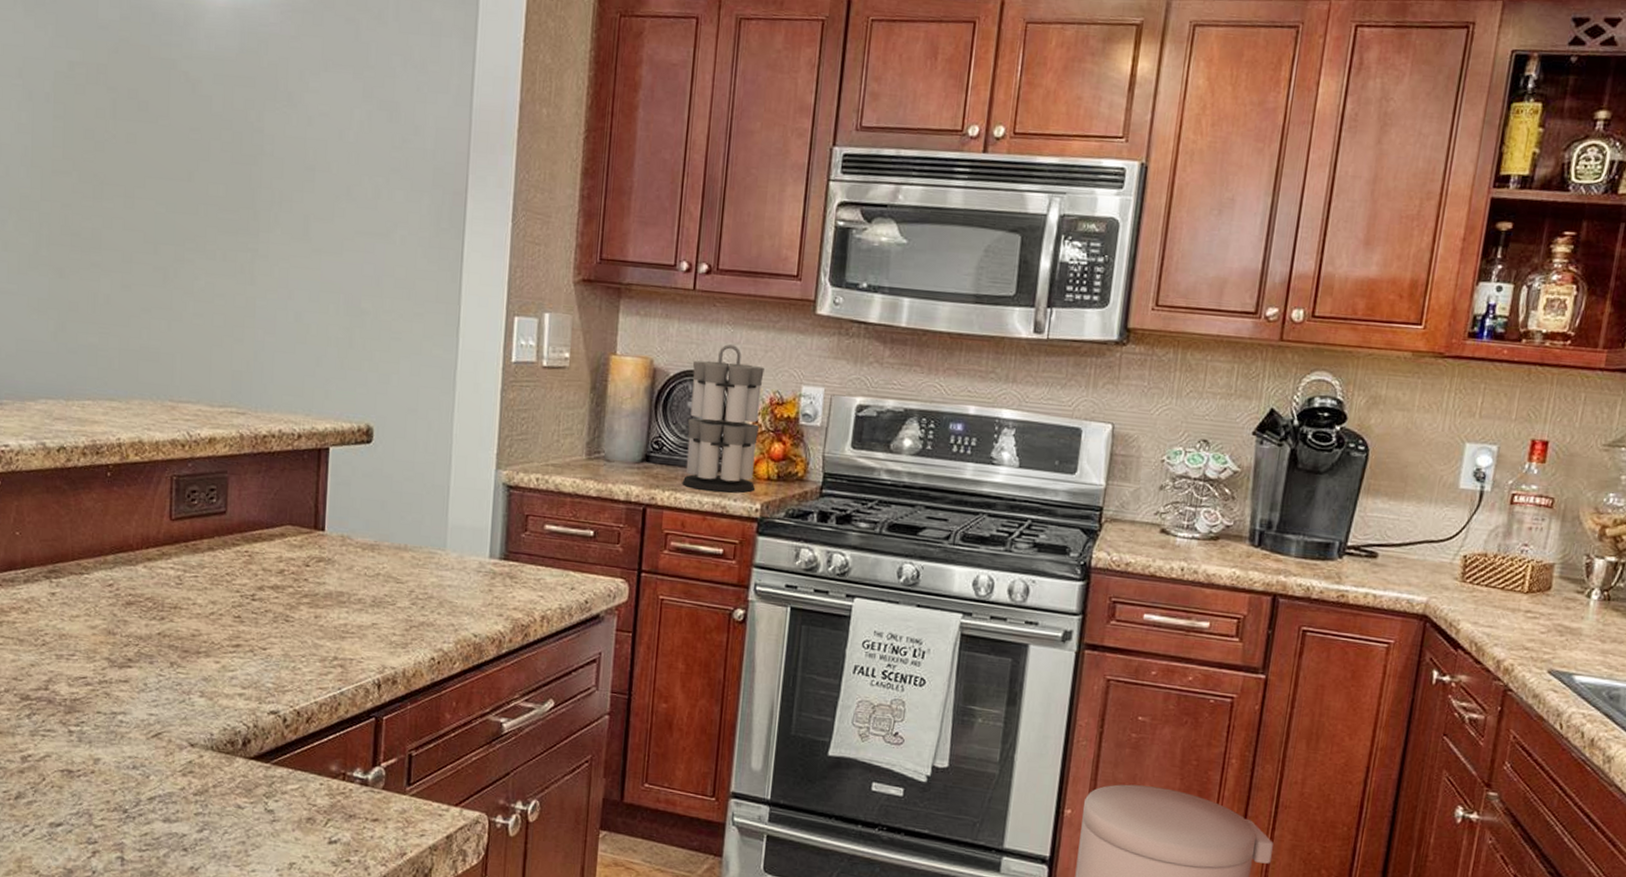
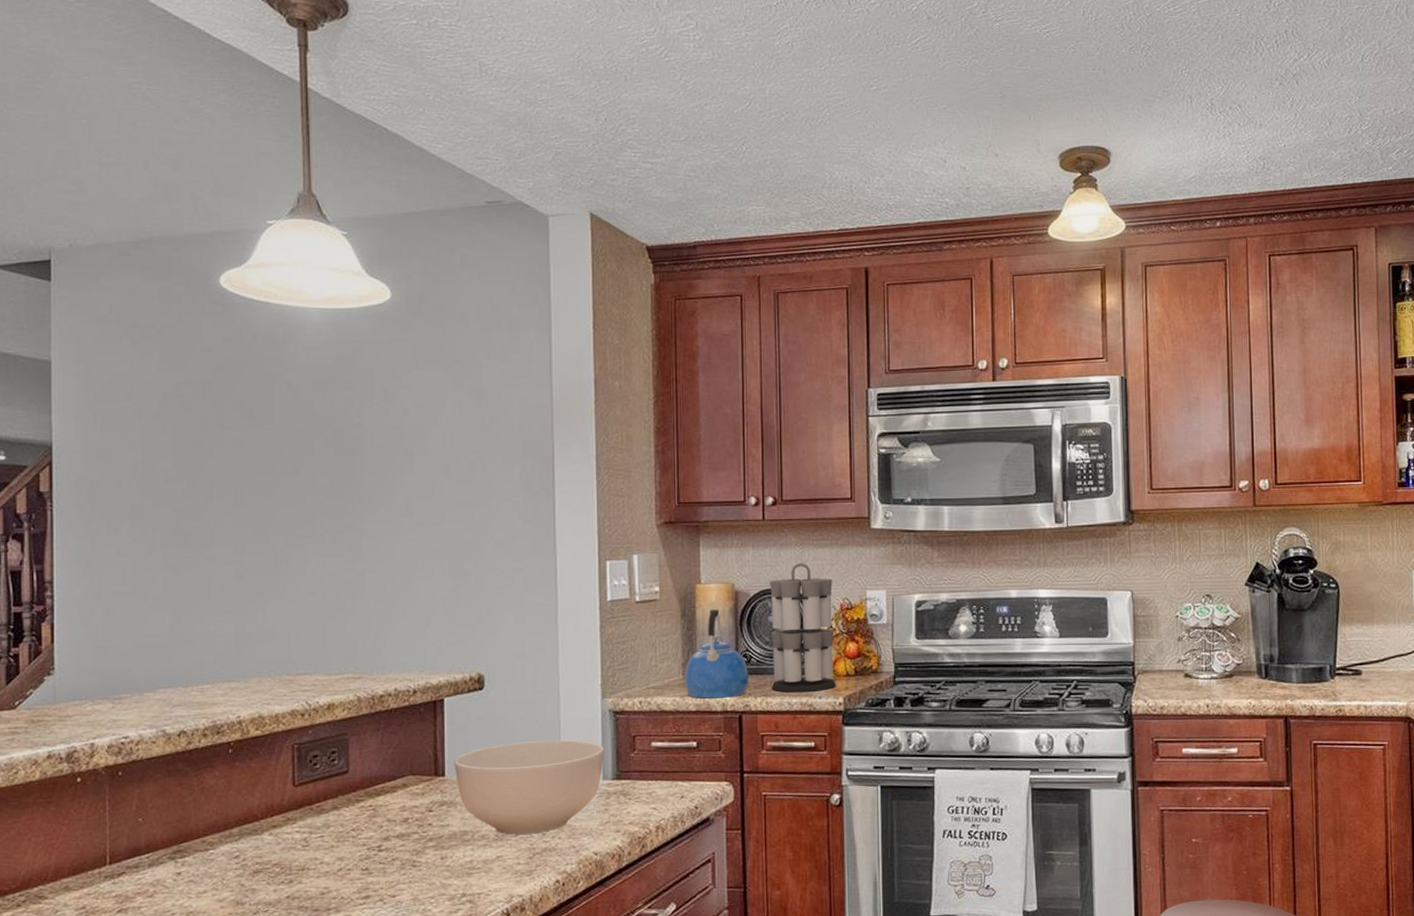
bowl: none [335,505,494,606] -> present [454,740,605,835]
kettle: none [586,386,659,488] -> present [684,610,749,700]

